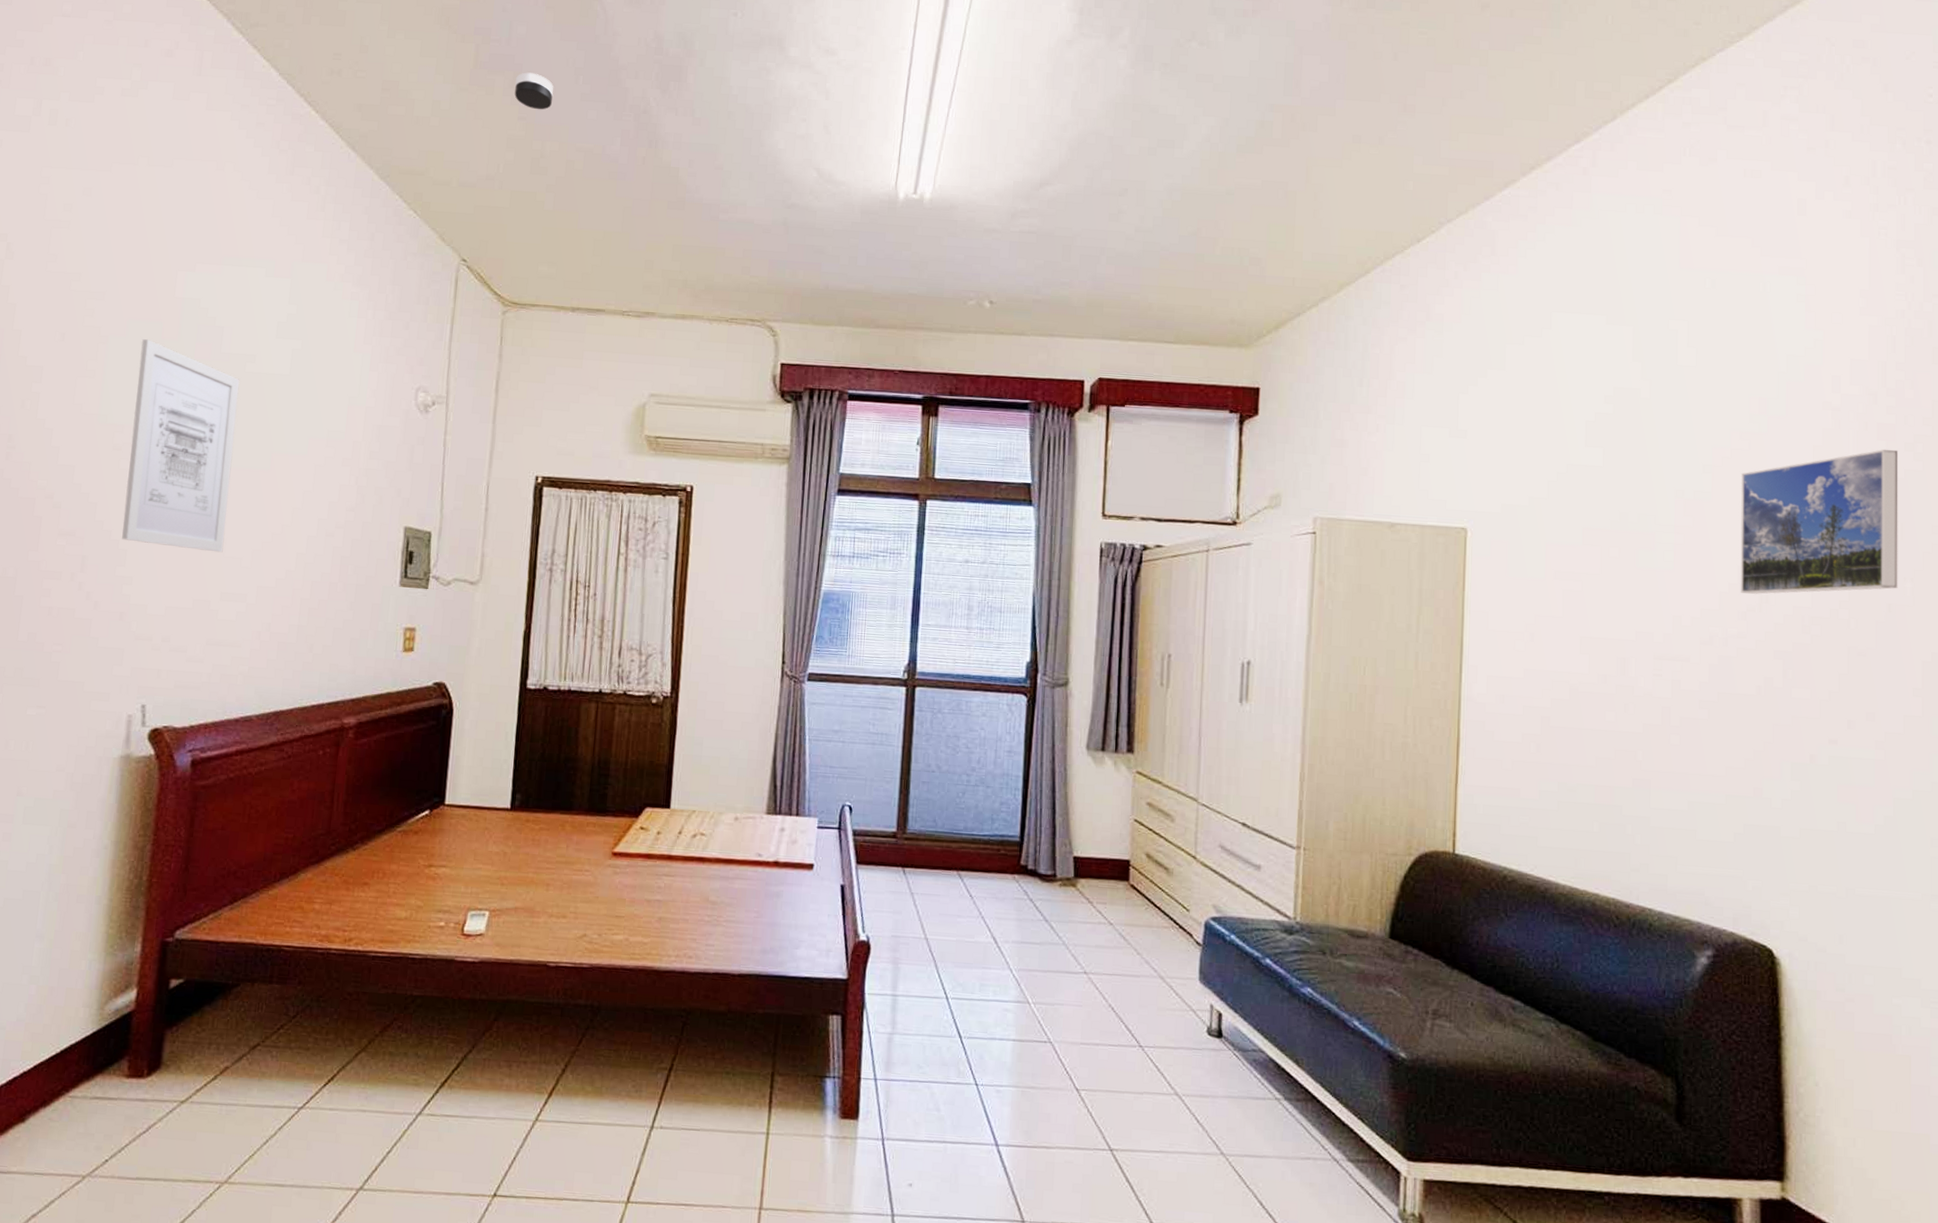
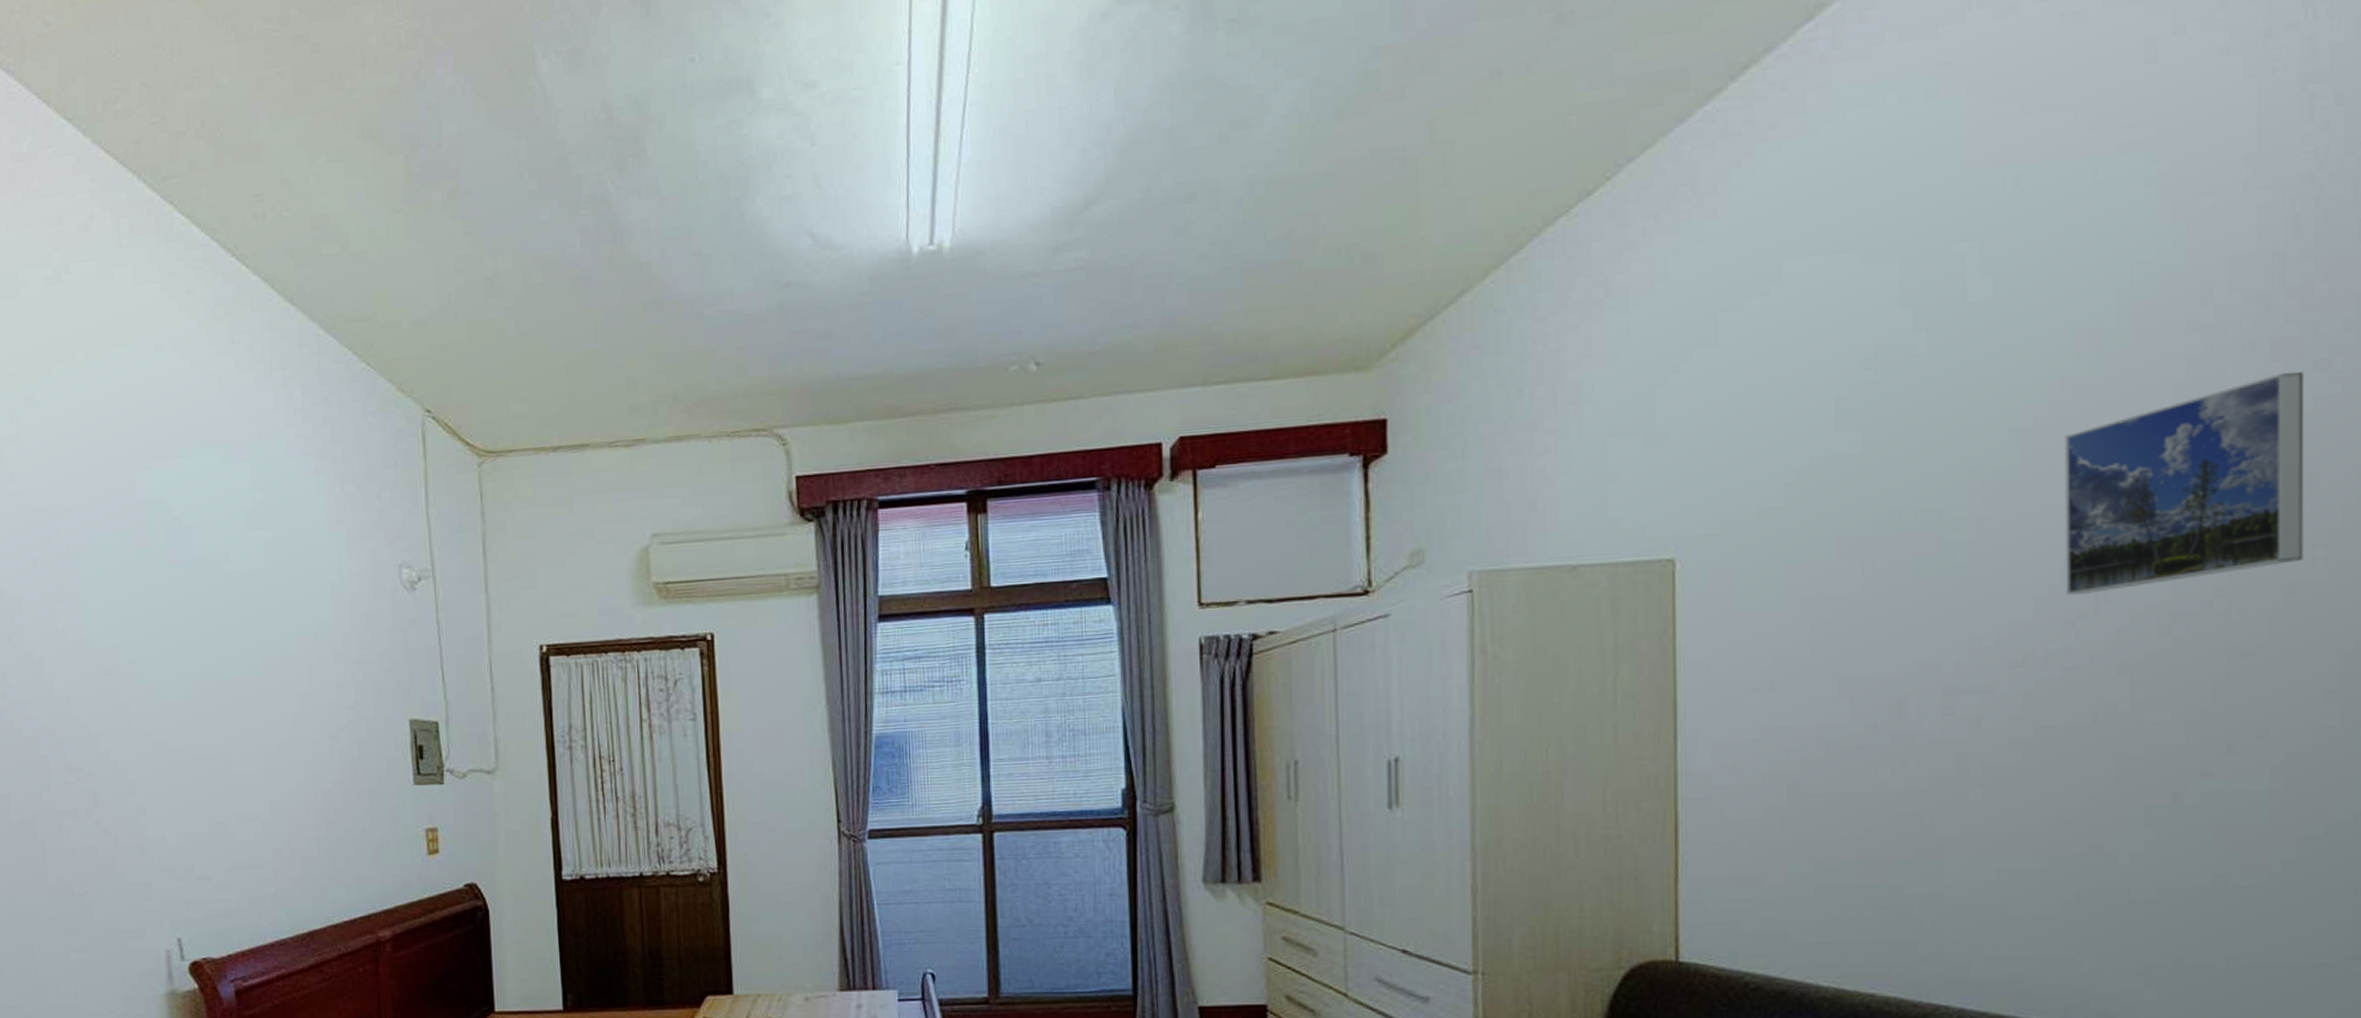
wall art: present [122,339,240,553] -> none [112,551,230,771]
smoke detector: present [514,72,553,110] -> none [454,176,498,220]

